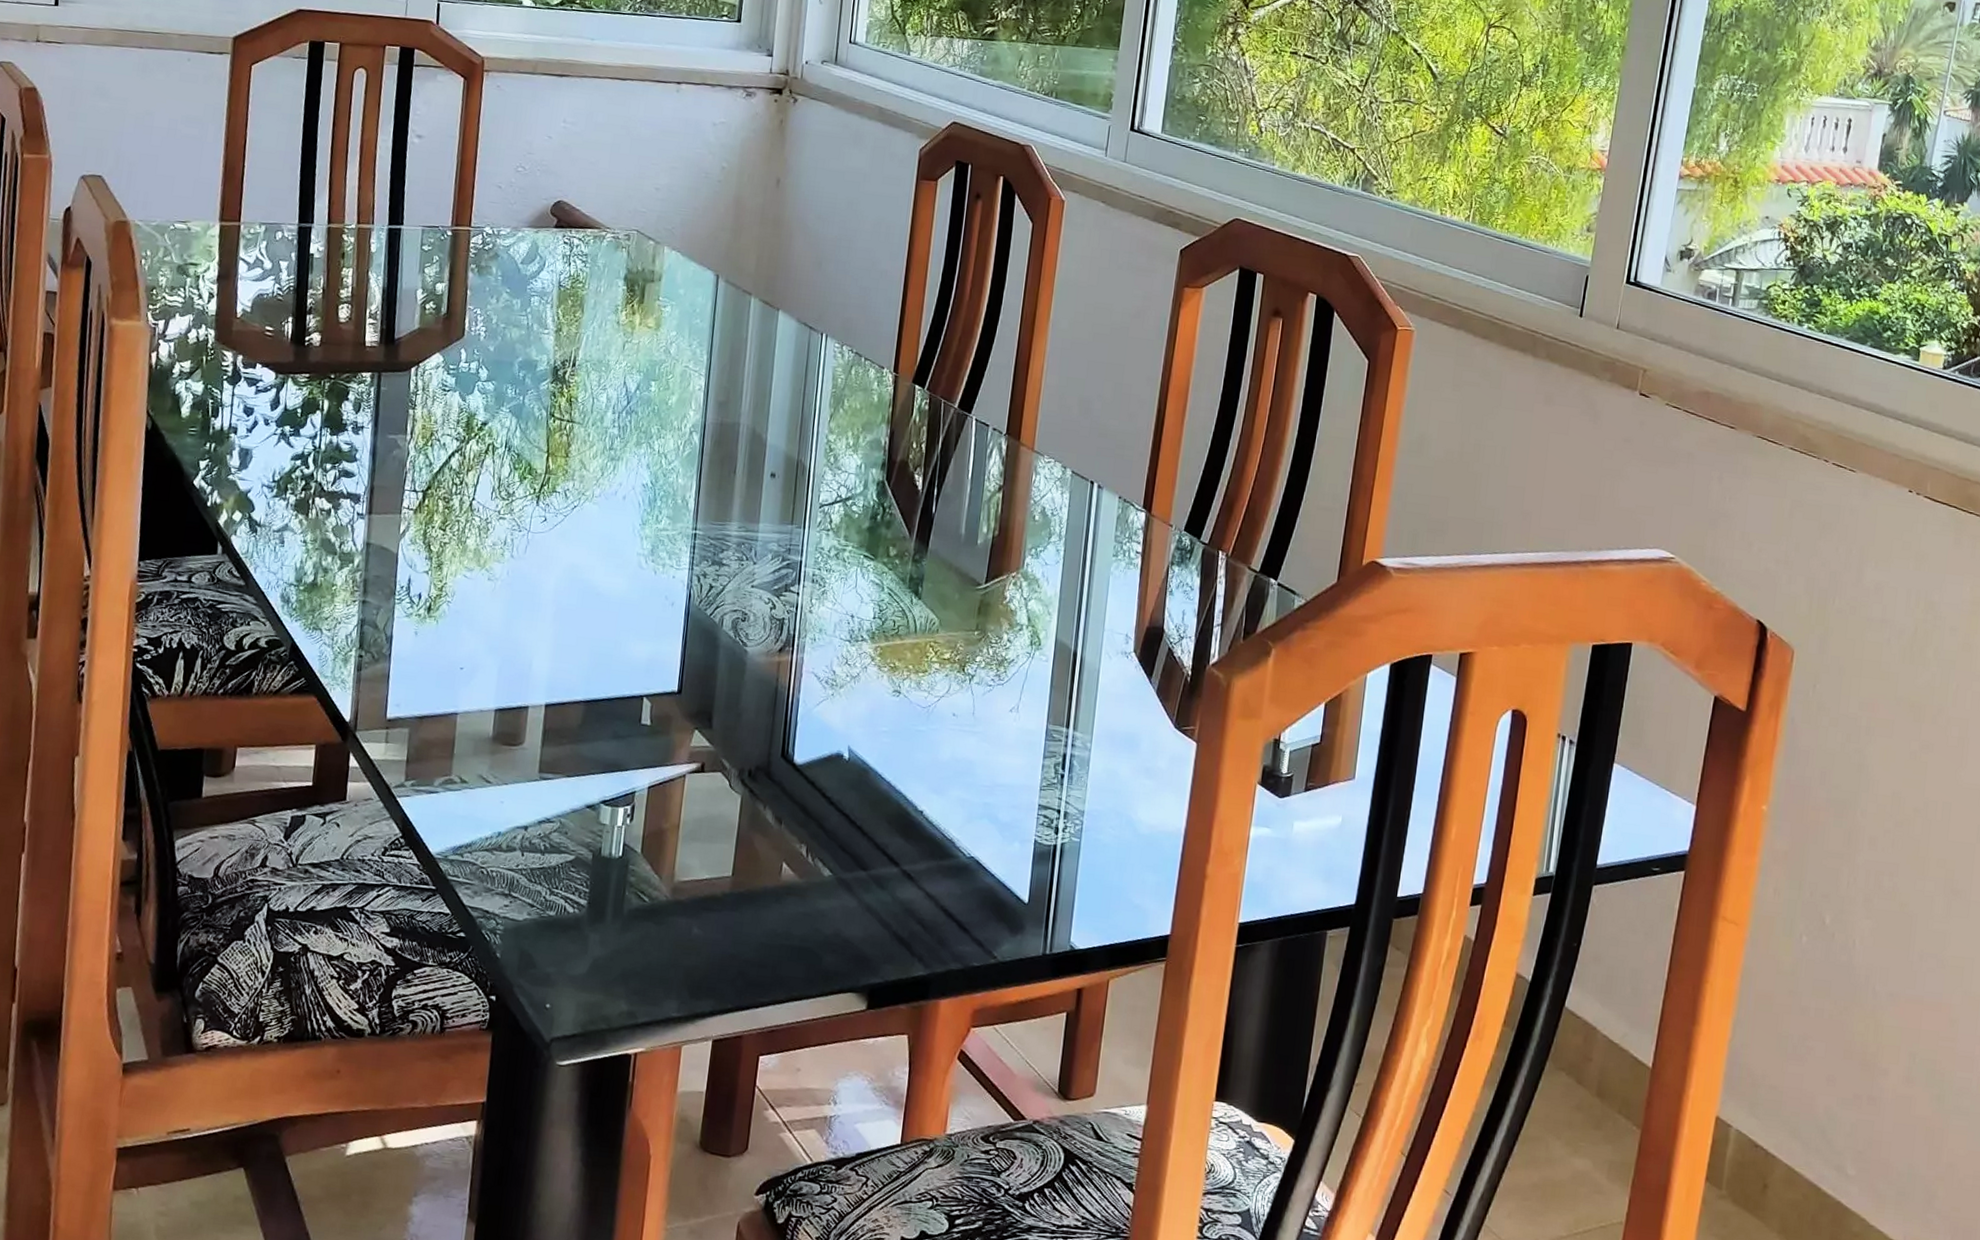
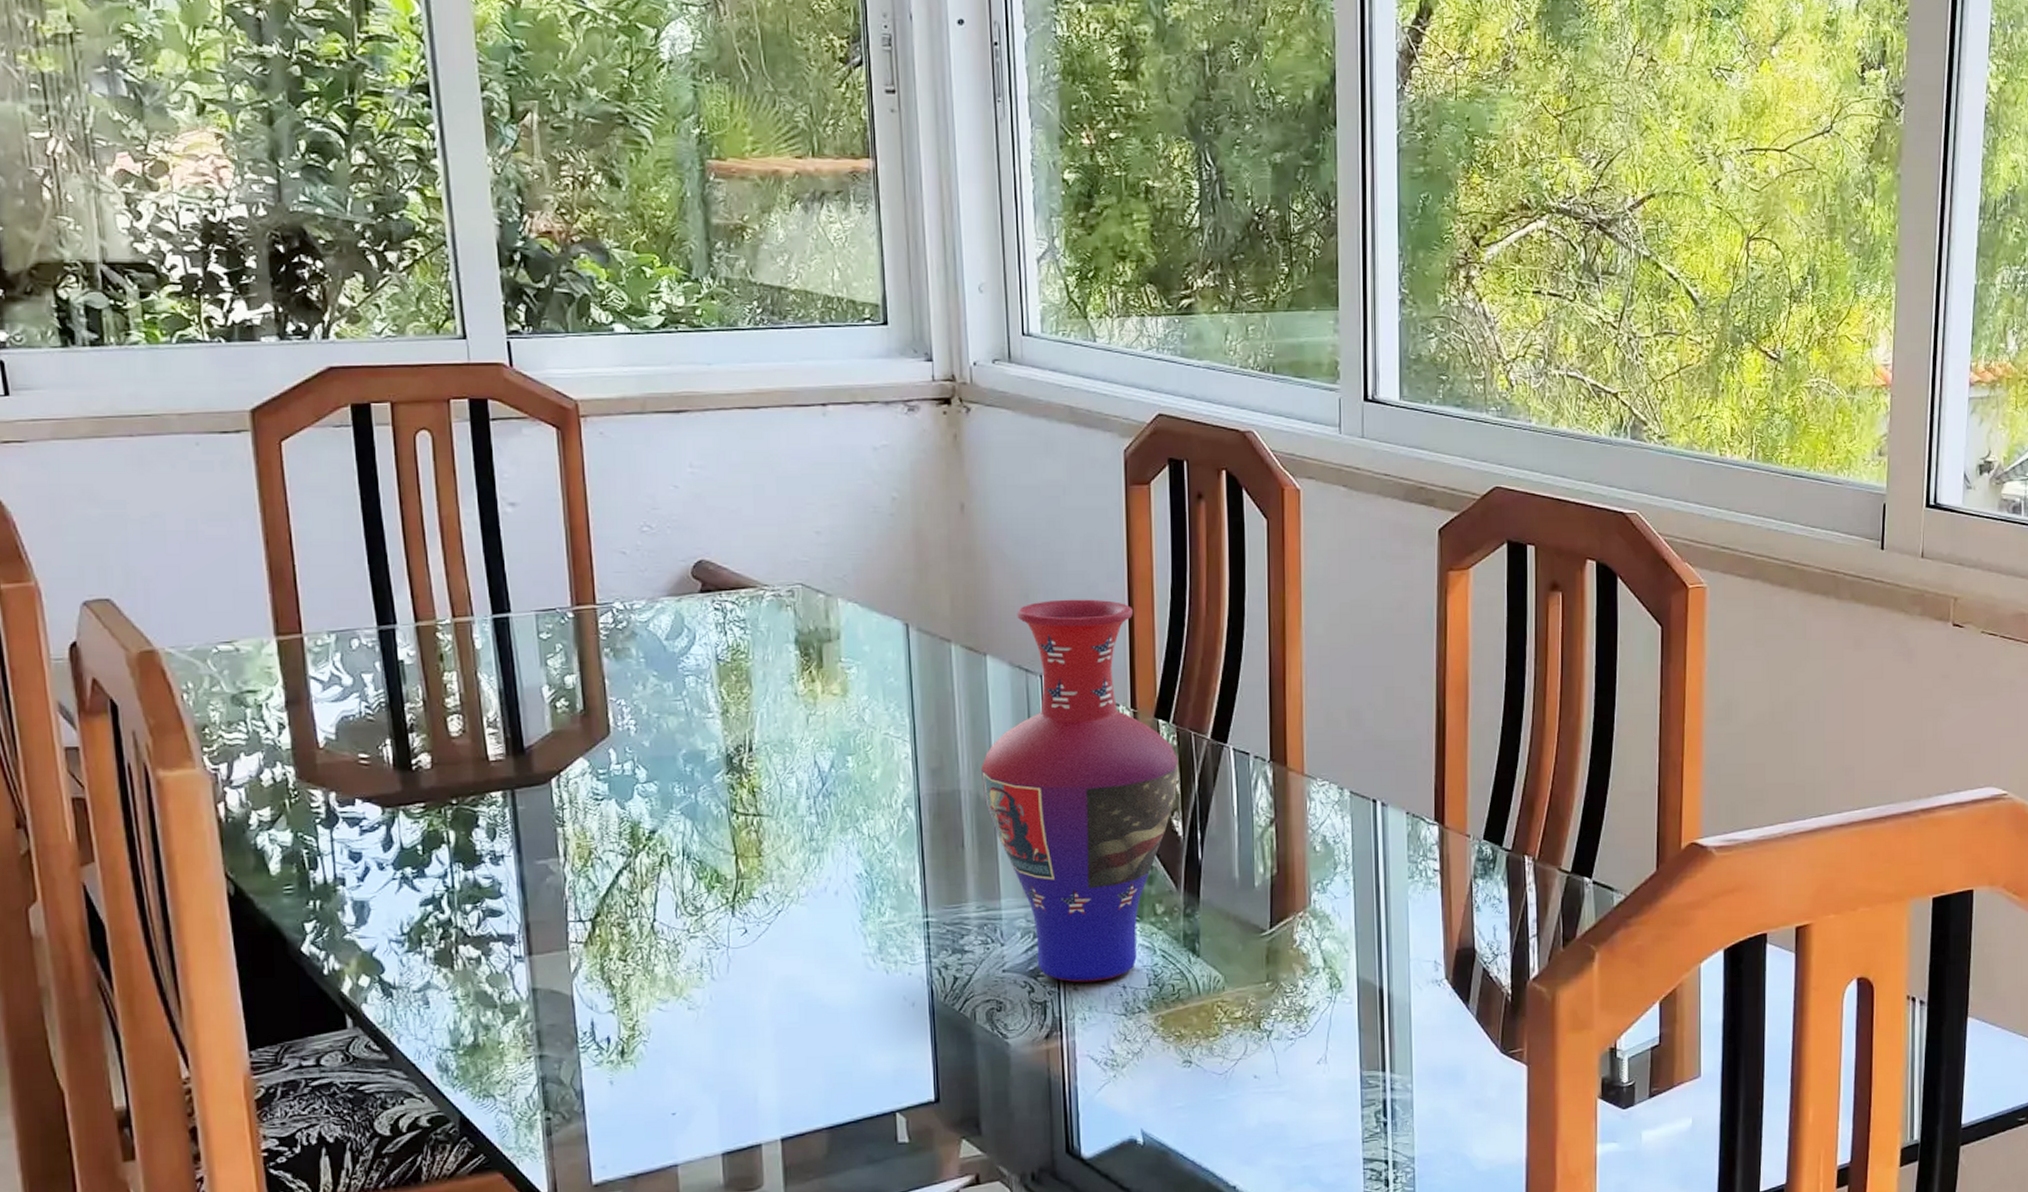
vase: none [758,270,928,608] -> present [981,599,1179,983]

